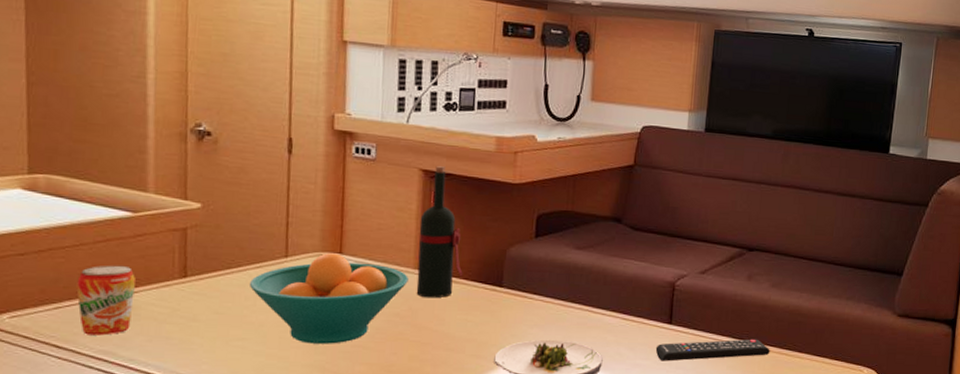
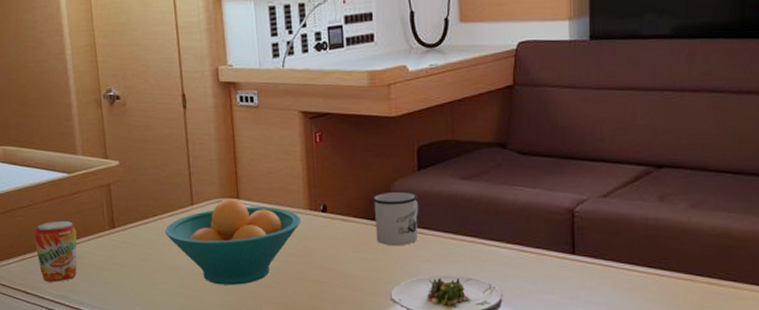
wine bottle: present [416,166,463,298] -> none [305,106,351,238]
mug: none [486,256,533,310] -> present [372,191,419,246]
remote control: present [655,339,770,361] -> none [559,268,697,295]

